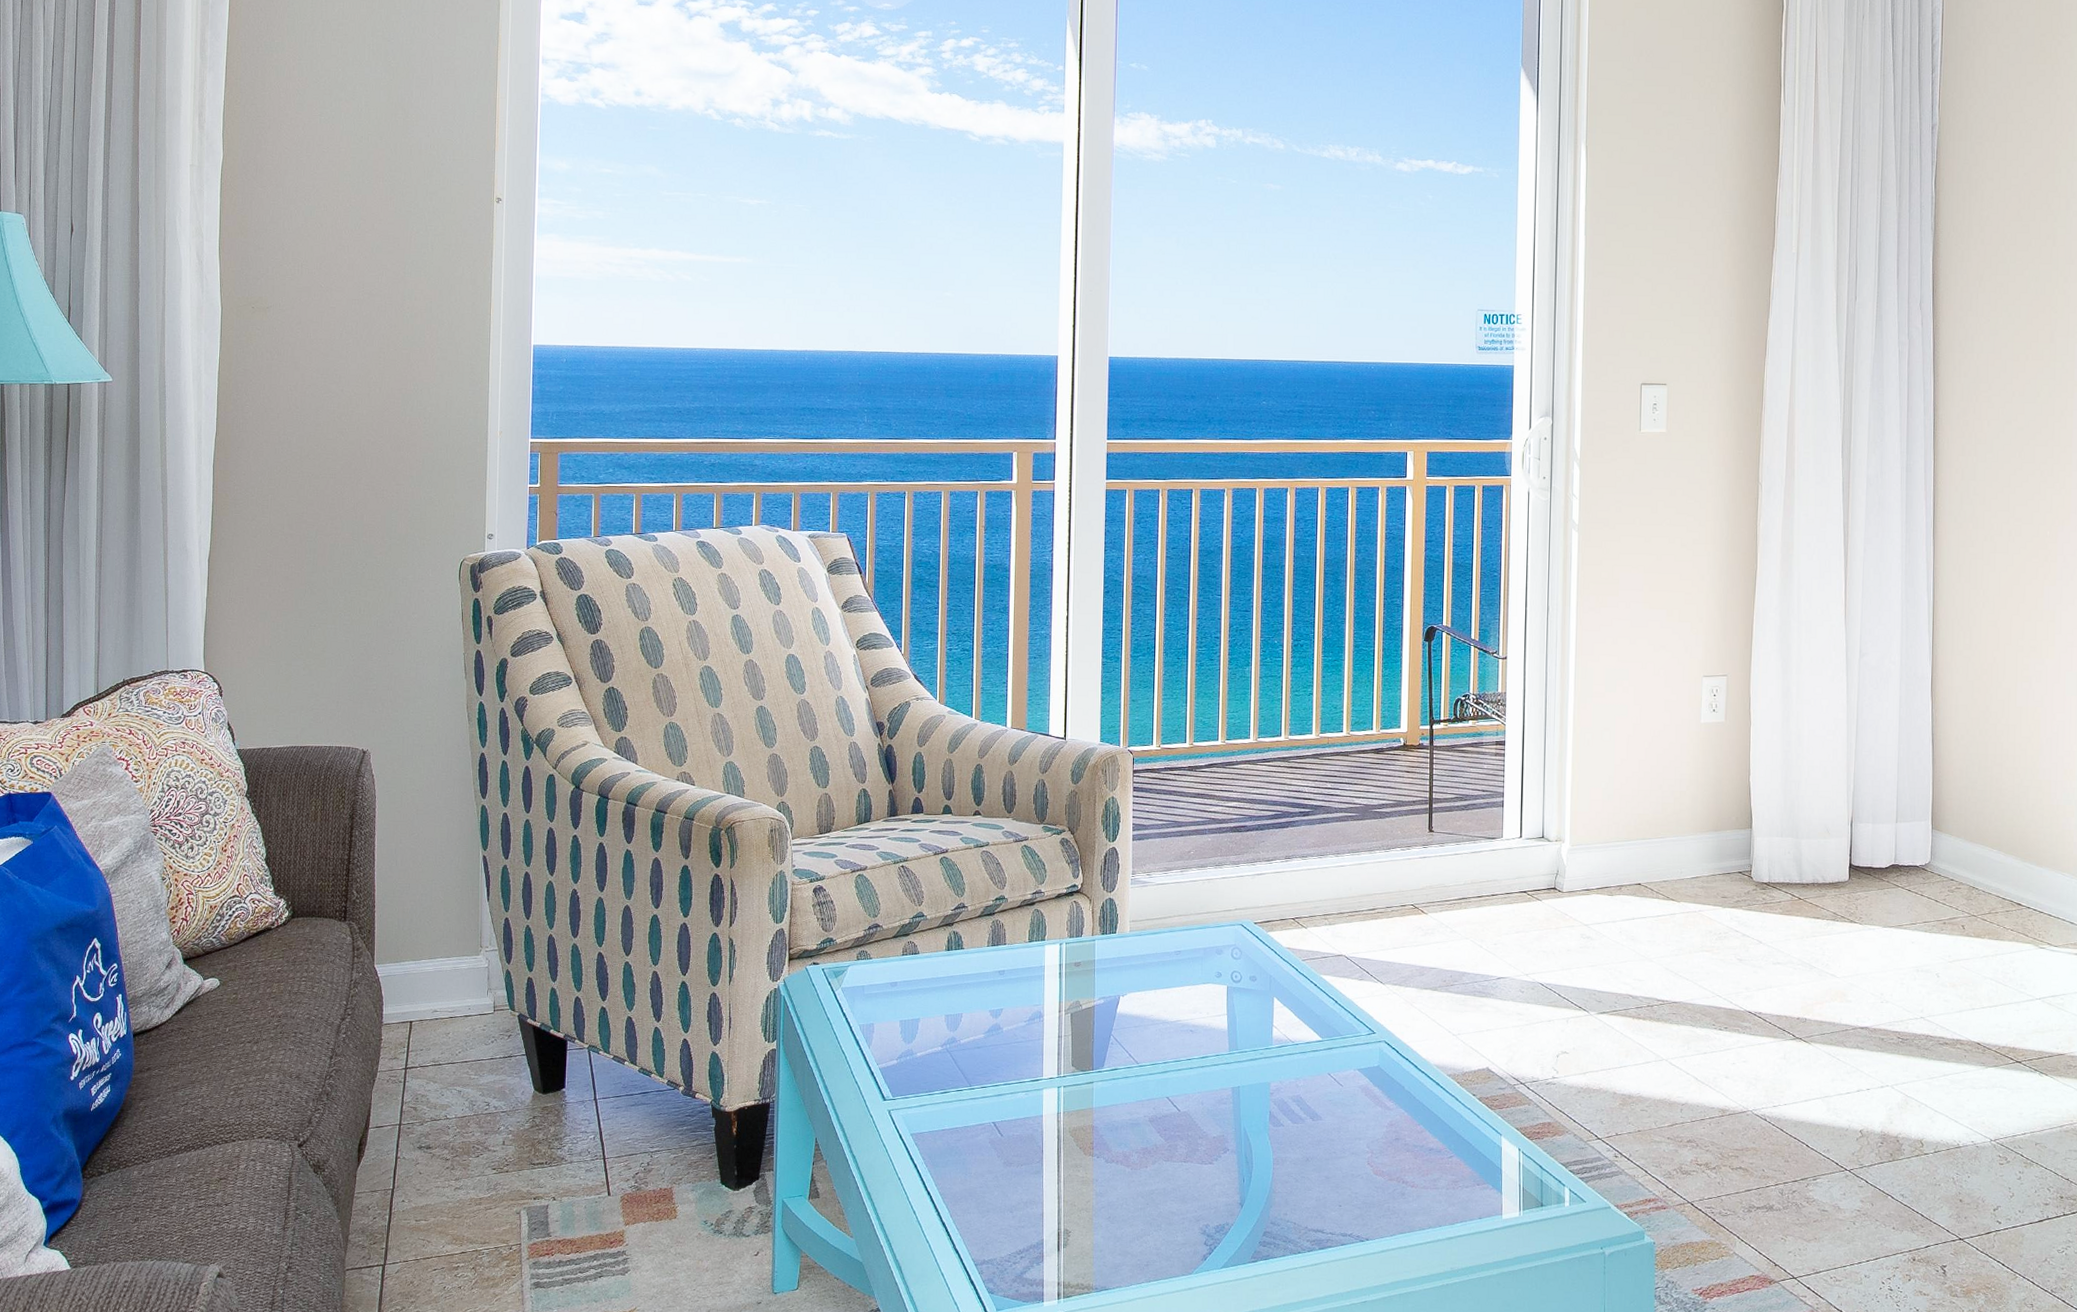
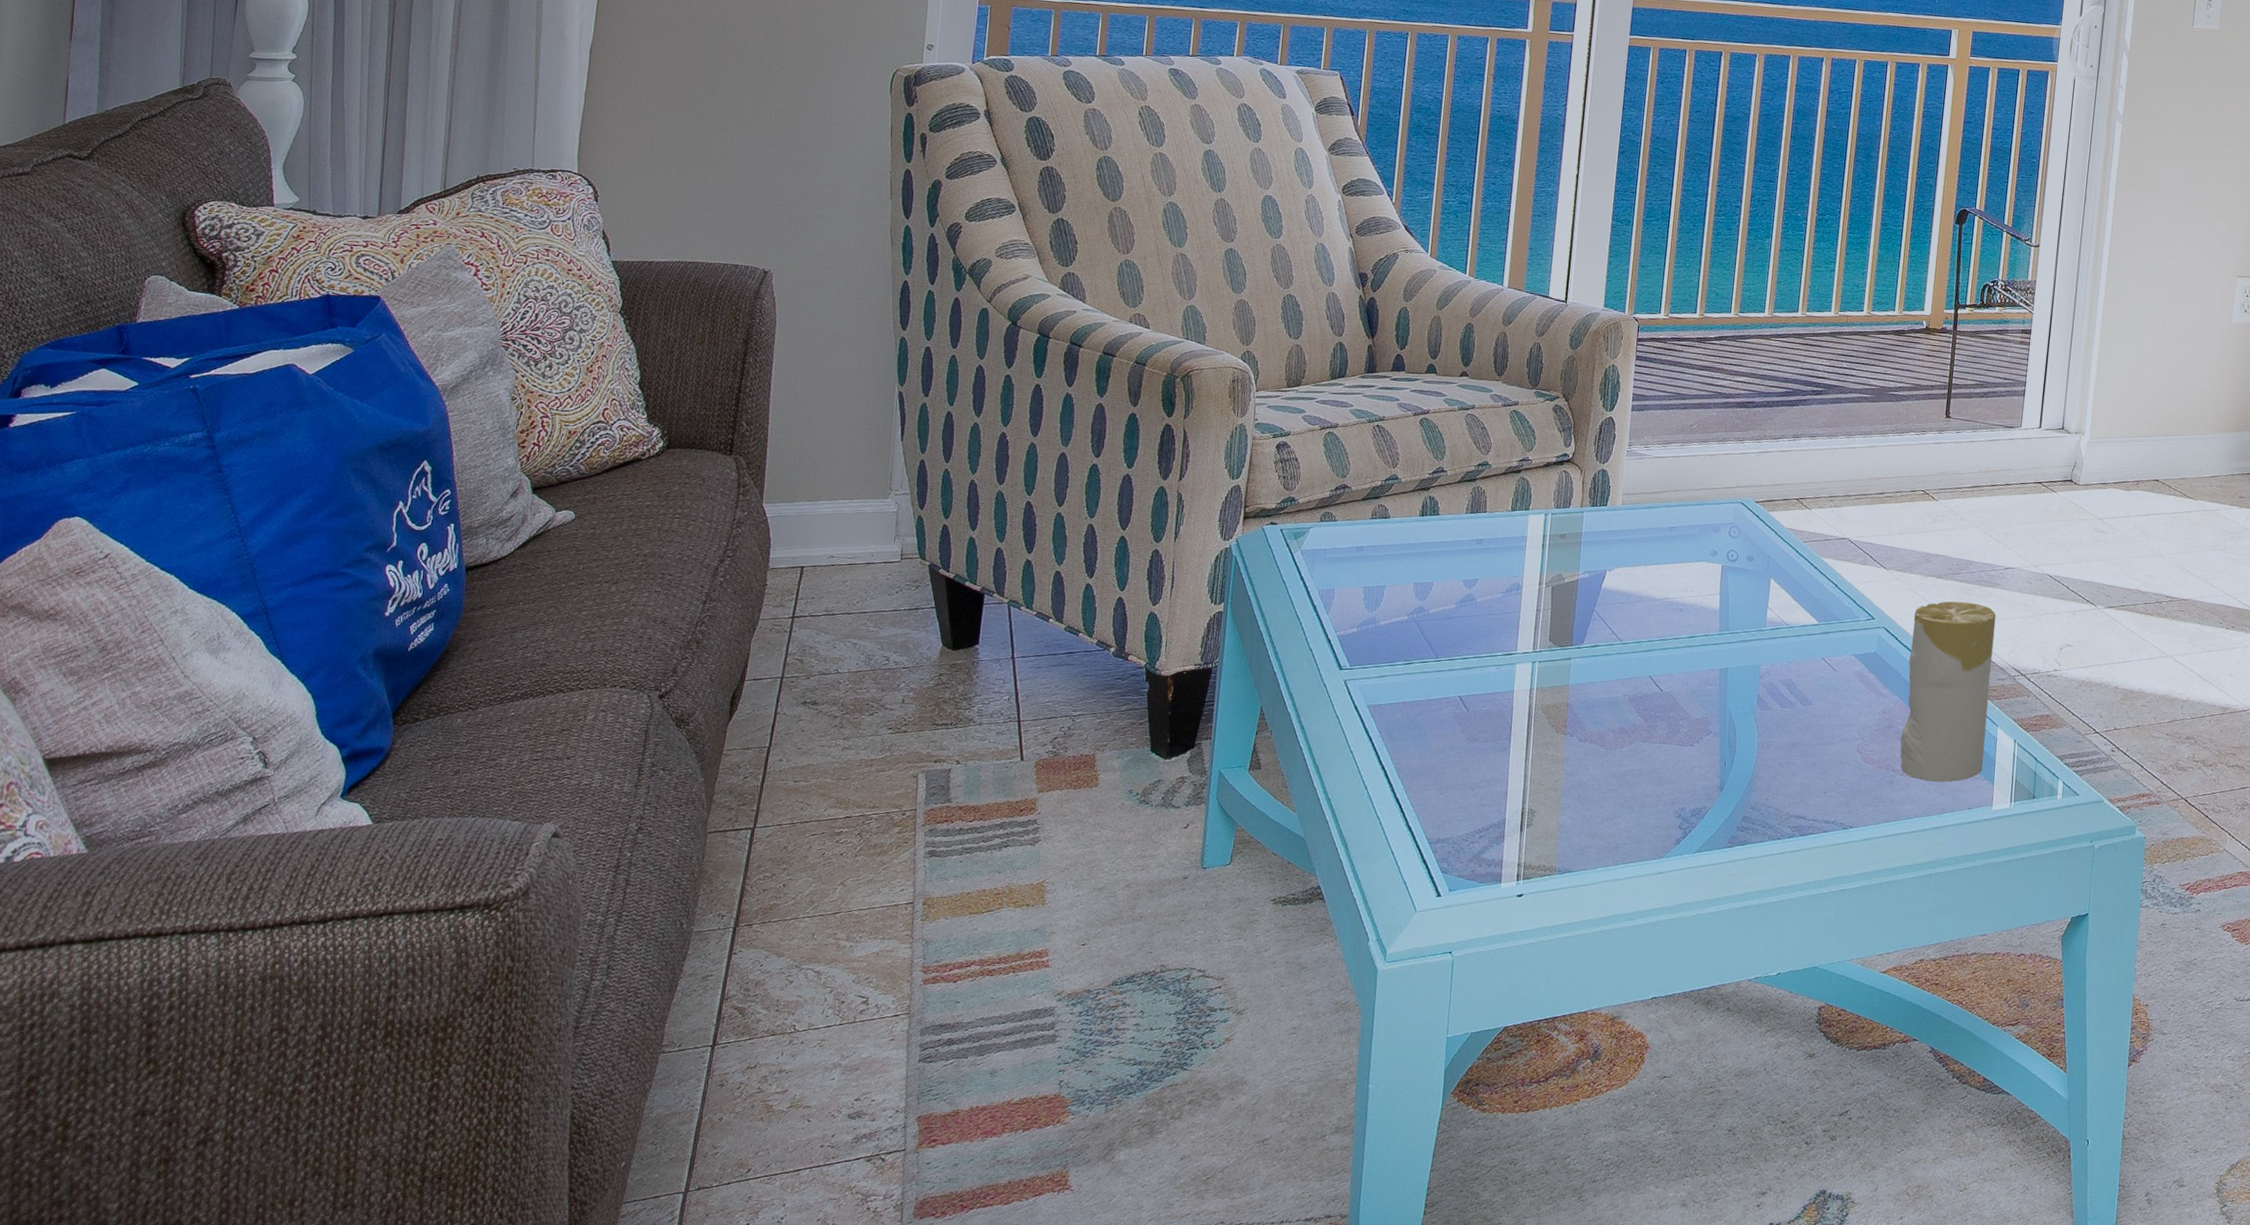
candle: none [1408,1012,1492,1193] -> present [1900,601,1997,782]

